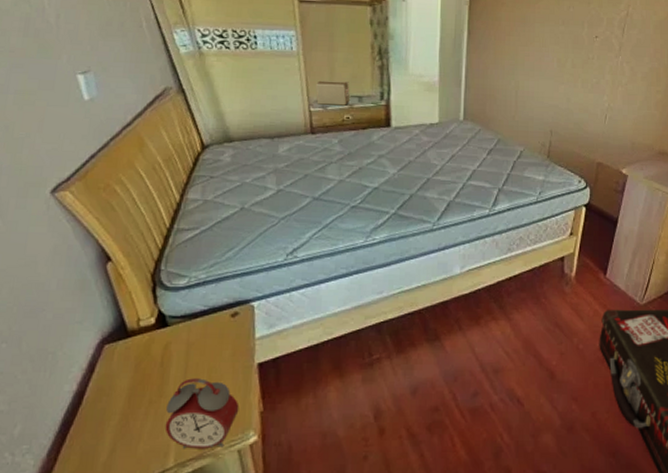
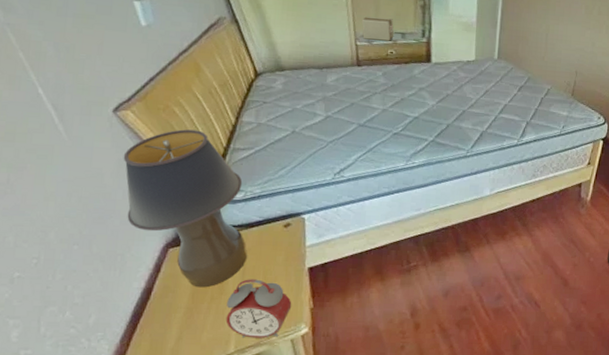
table lamp: none [59,209,190,390] -> present [123,129,247,288]

